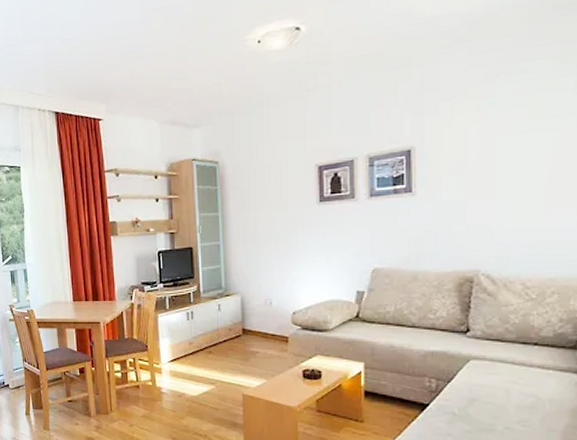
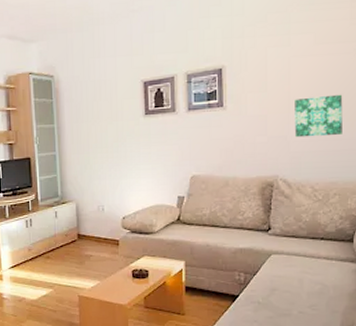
wall art: none [501,176,564,227] -> present [294,94,343,138]

